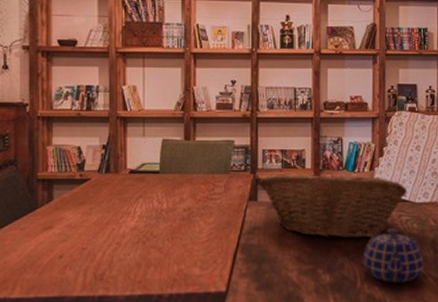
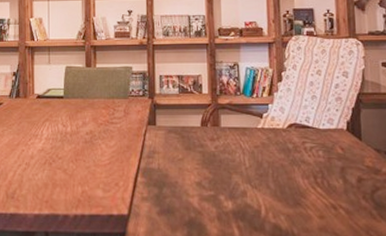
fruit basket: present [258,173,407,239] -> none [157,98,309,165]
teapot: present [362,228,424,283] -> none [265,155,333,214]

